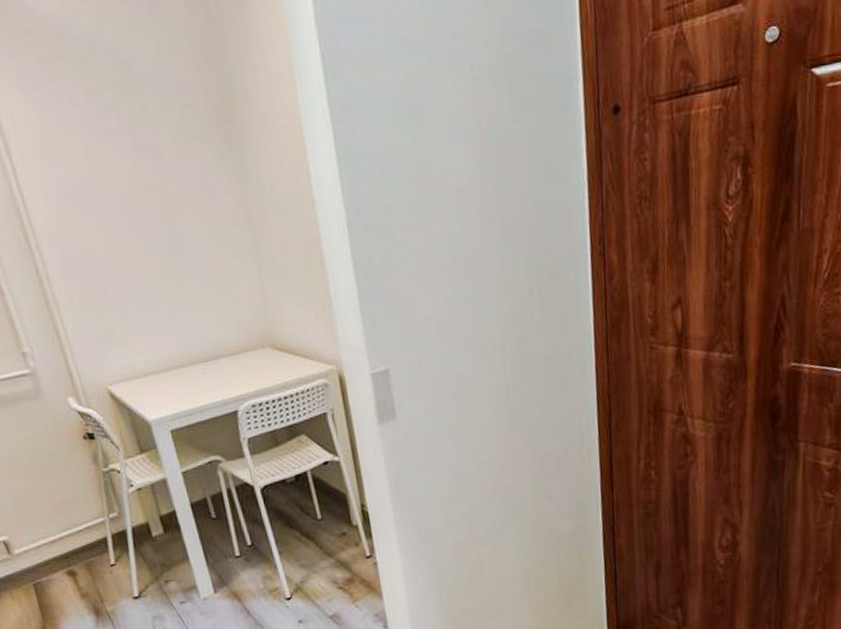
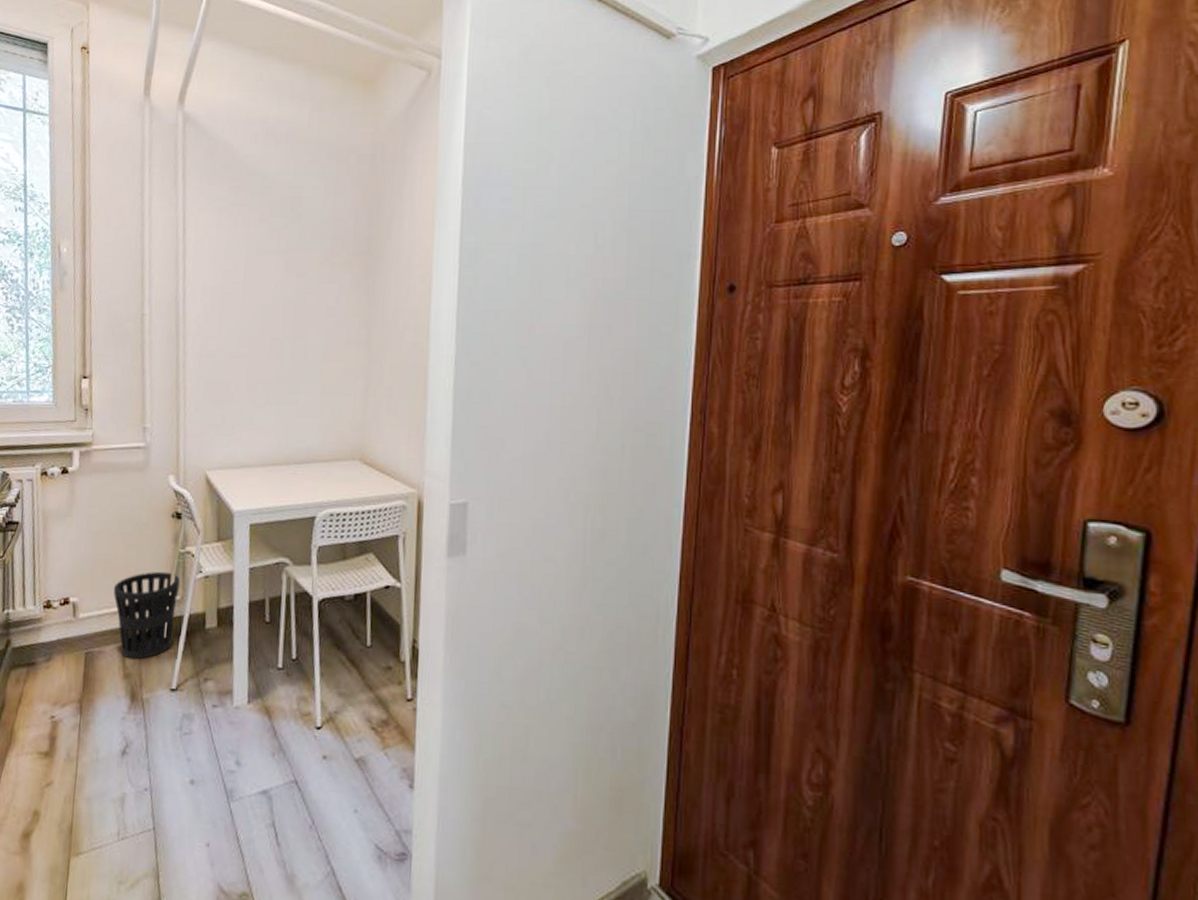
wastebasket: none [42,492,123,581] -> present [113,571,180,660]

